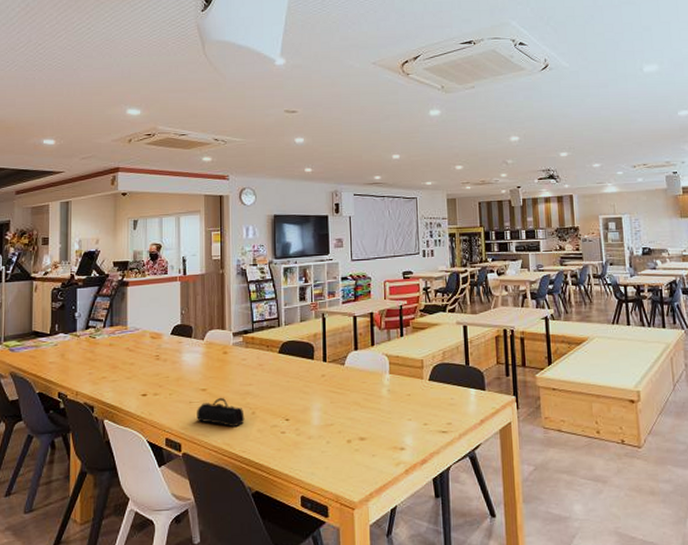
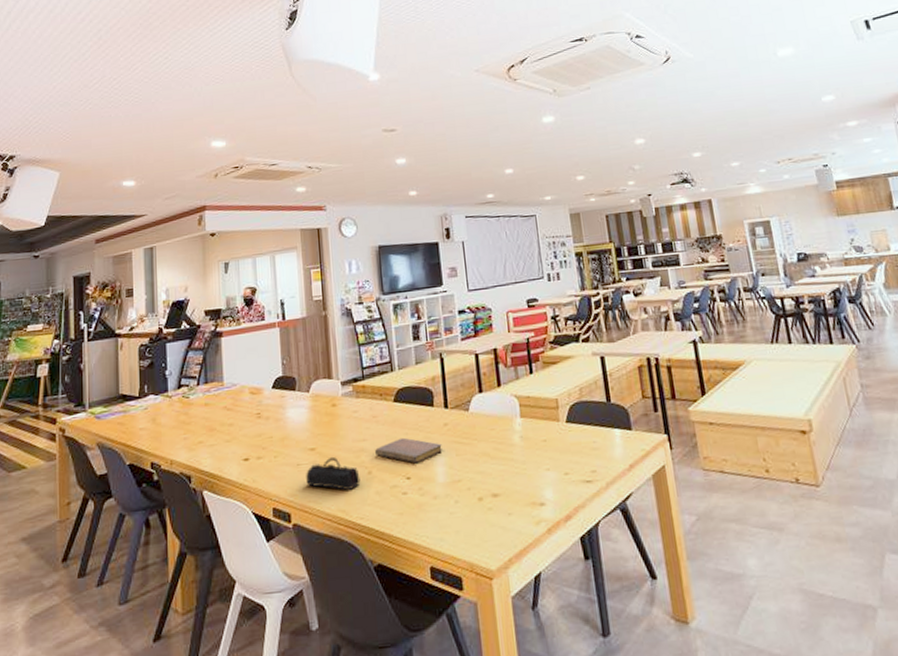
notebook: none [259,384,319,407] -> present [375,437,442,464]

